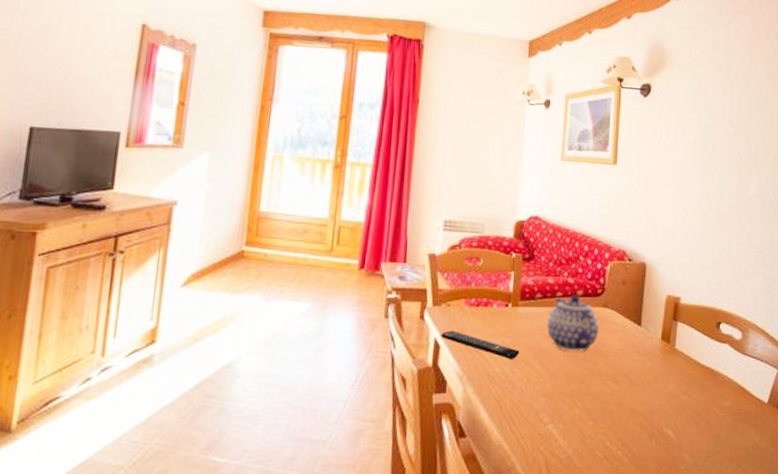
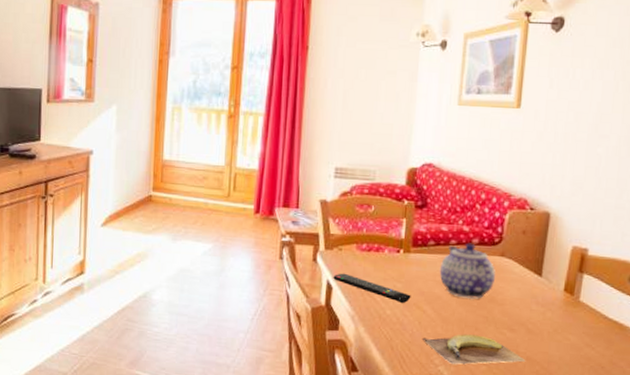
banana: none [531,389,630,421] -> present [423,334,526,365]

